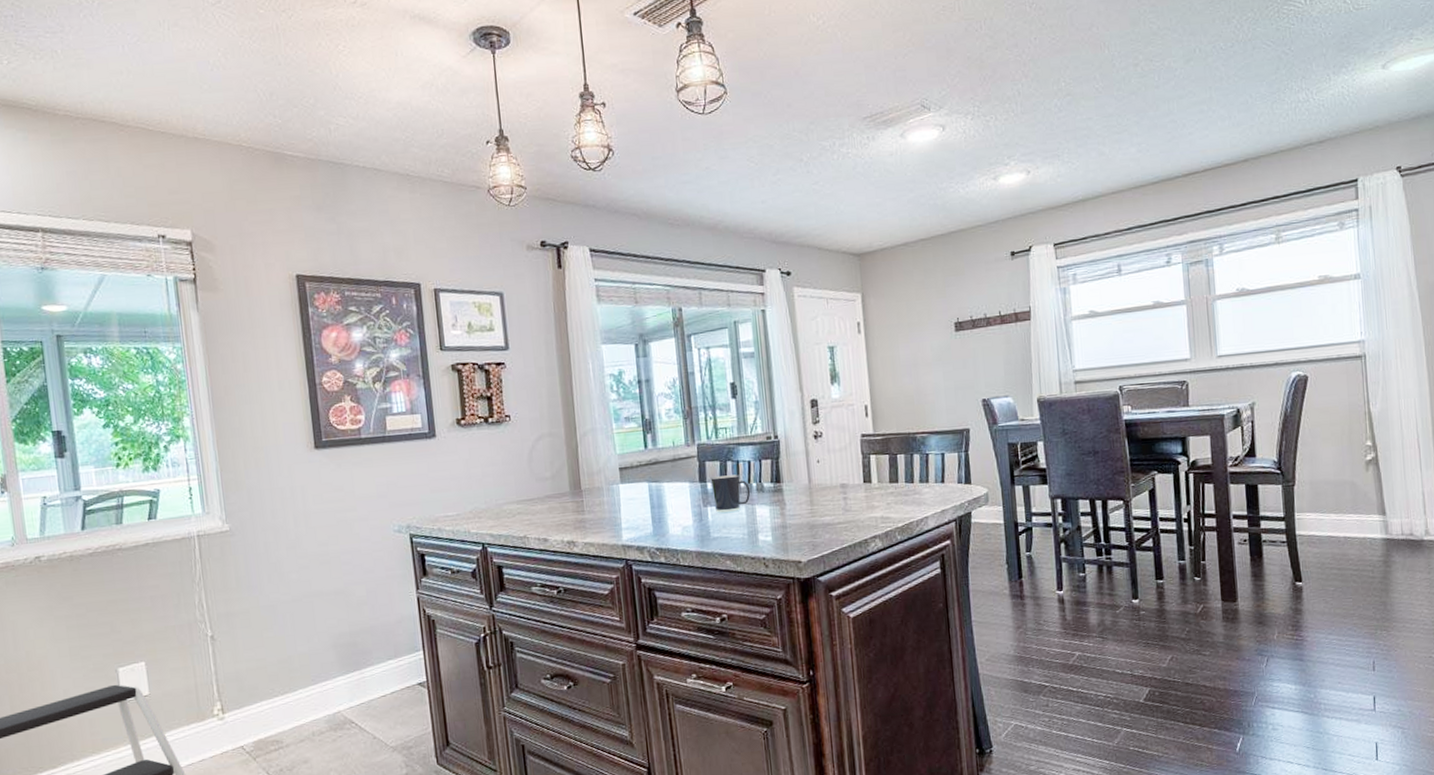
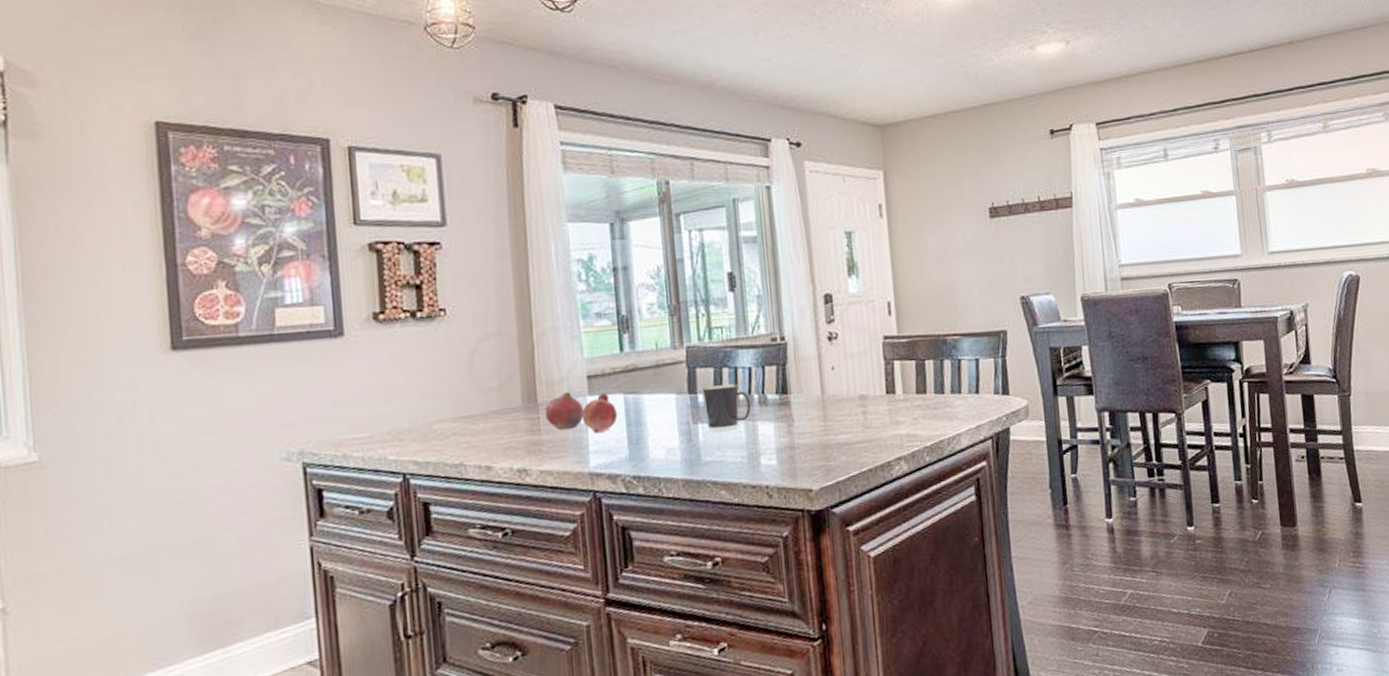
fruit: none [587,481,618,511] -> present [545,392,584,431]
fruit: none [615,481,643,514] -> present [581,392,617,434]

